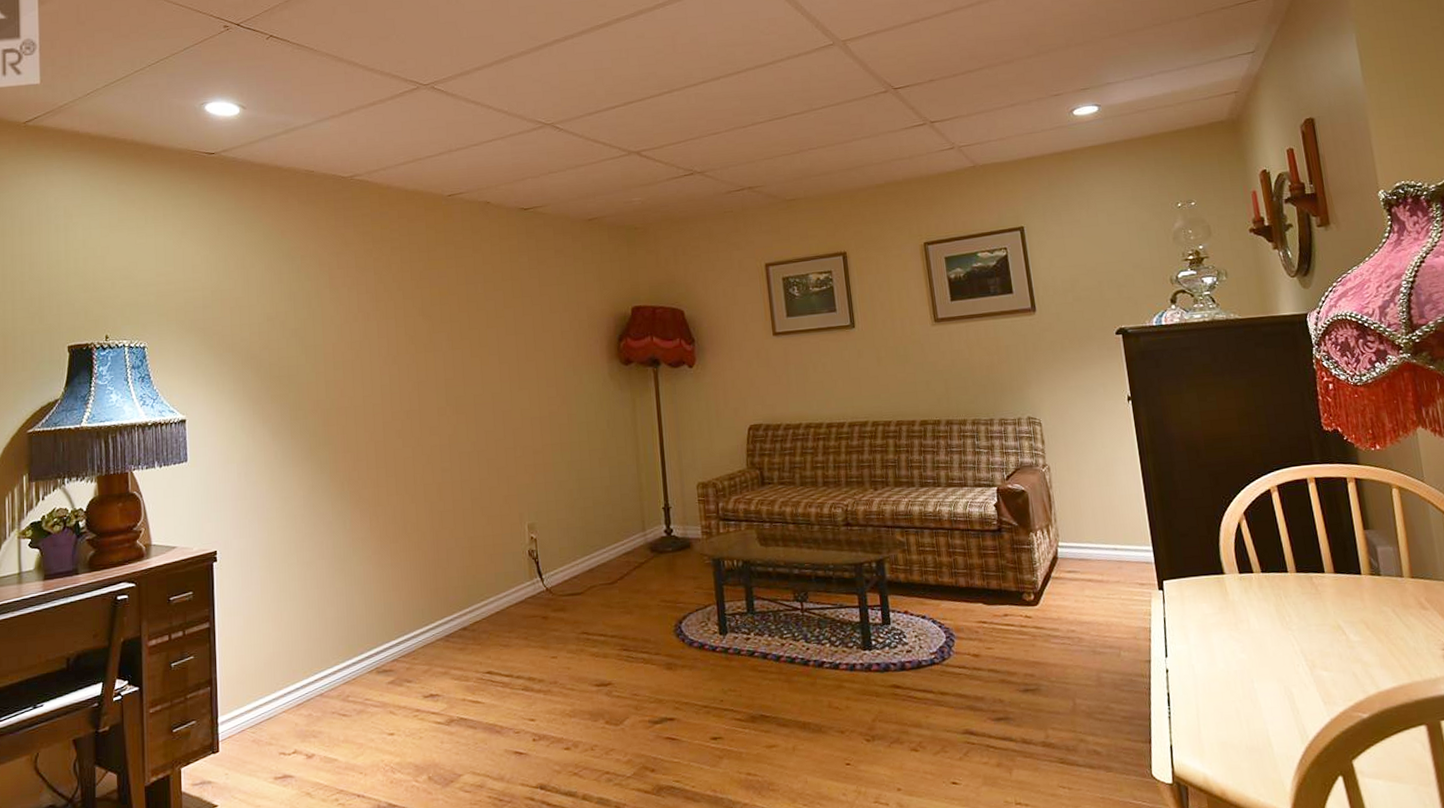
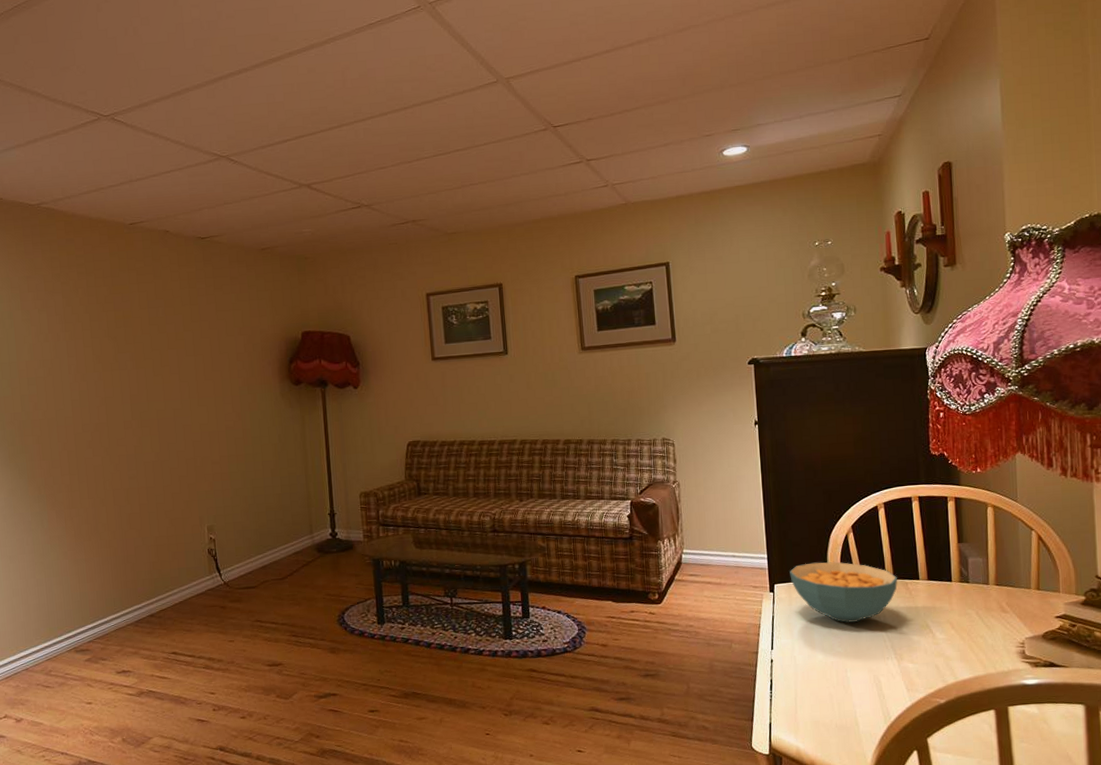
cereal bowl: none [1179,553,1301,624] -> present [789,562,898,623]

